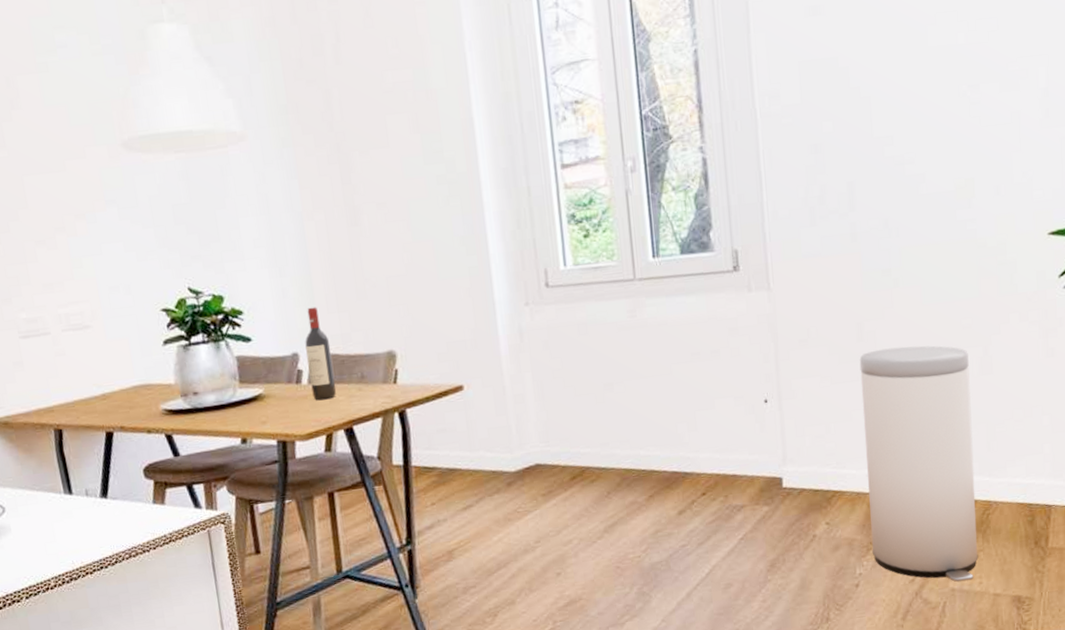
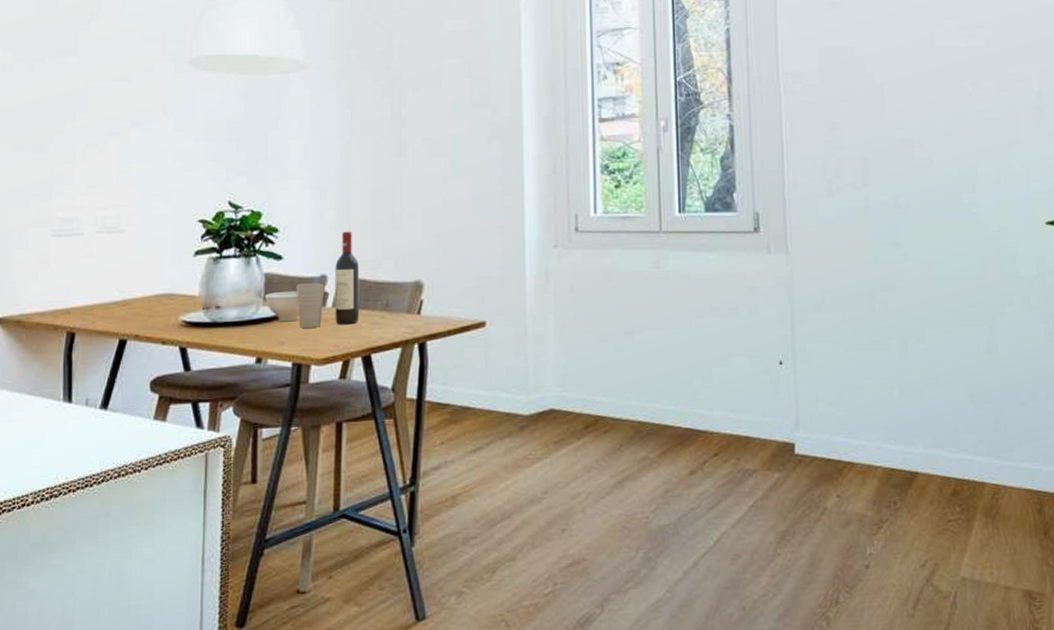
bowl: none [239,370,277,403] -> present [264,290,300,322]
cup: none [269,361,300,407] -> present [296,283,325,328]
pedal bin: present [859,345,978,583] -> none [871,319,989,571]

